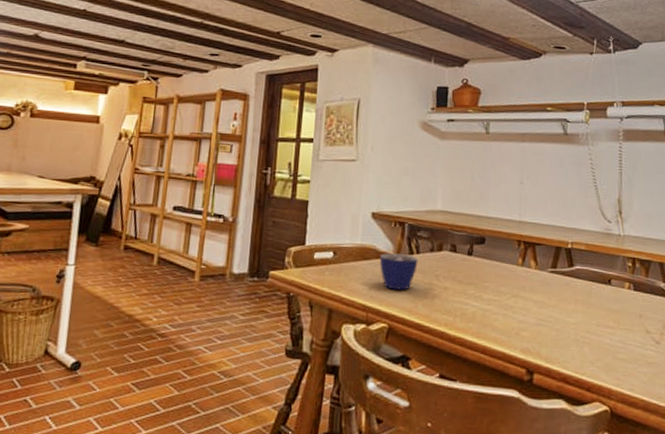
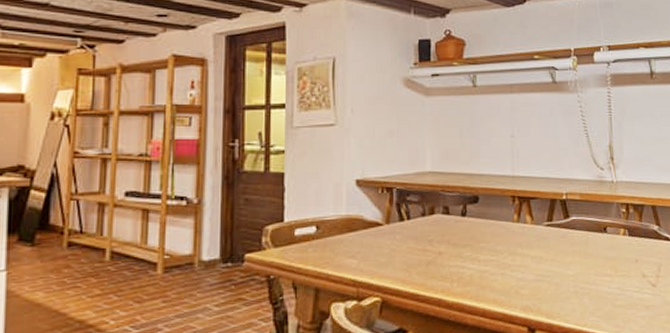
cup: present [379,252,419,290] -> none [367,220,410,261]

